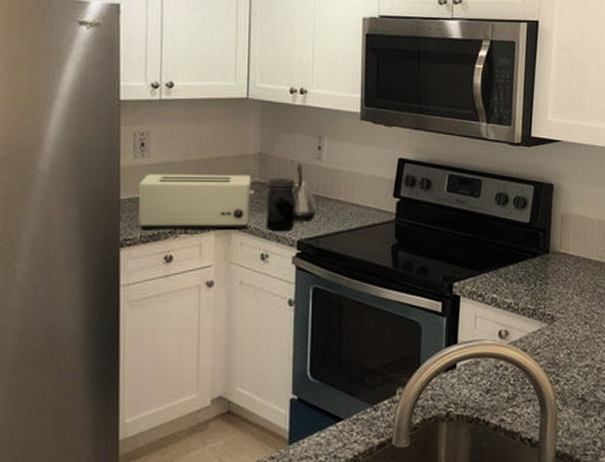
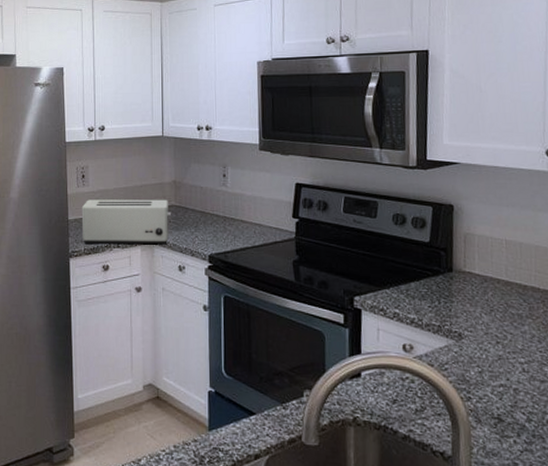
jar: present [263,178,300,231] -> none [178,201,209,246]
kettle: present [293,163,317,222] -> none [203,189,225,239]

